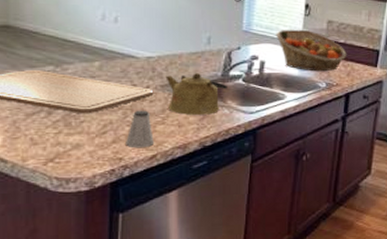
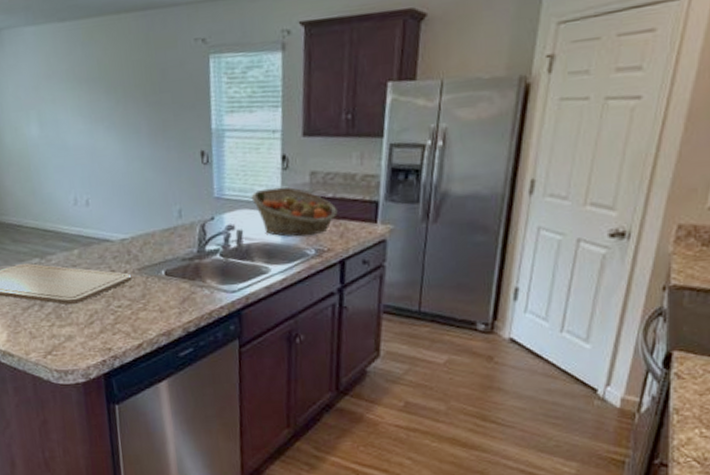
saltshaker: present [126,110,154,149] -> none [112,296,139,338]
kettle: present [165,73,227,115] -> none [141,252,205,299]

